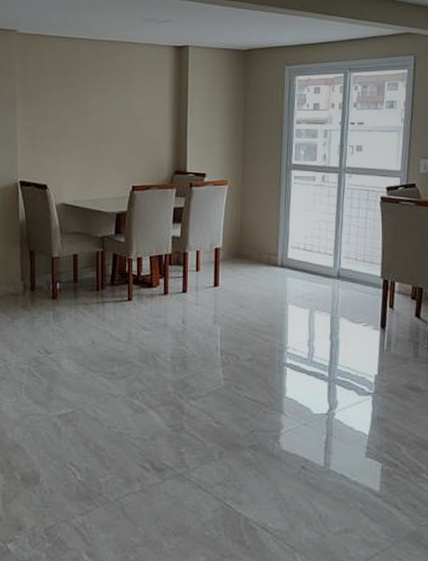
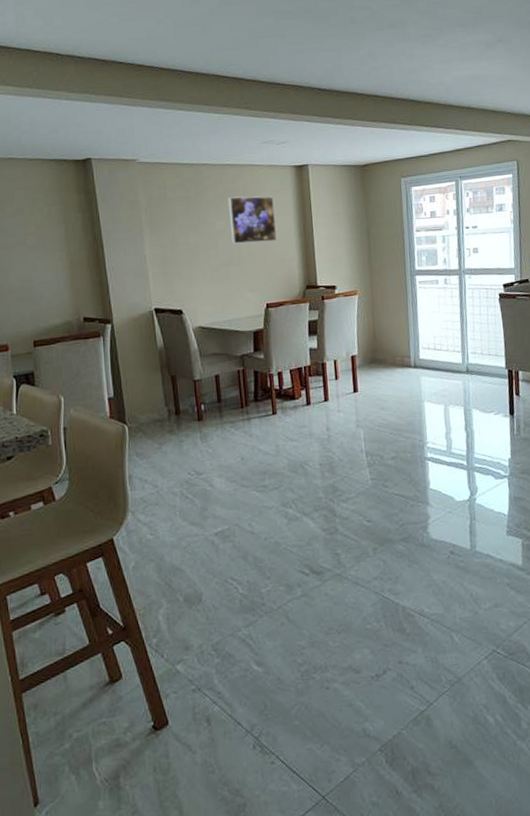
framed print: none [103,74,150,122] -> present [227,196,278,244]

